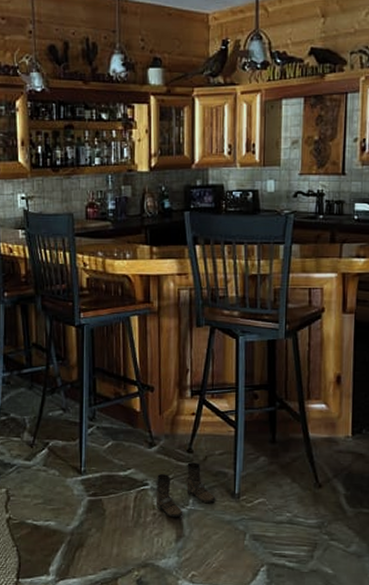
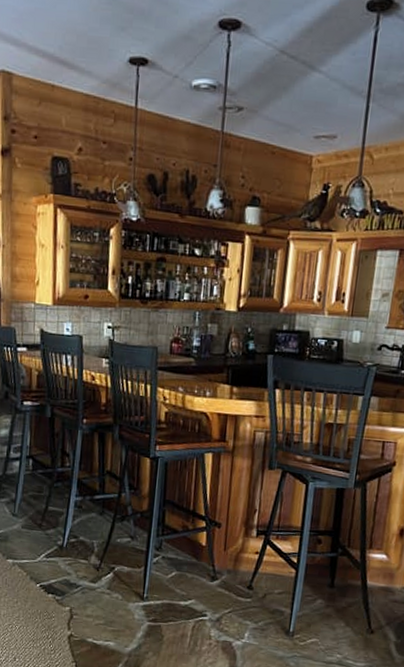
boots: present [155,462,216,518] -> none [212,598,271,650]

